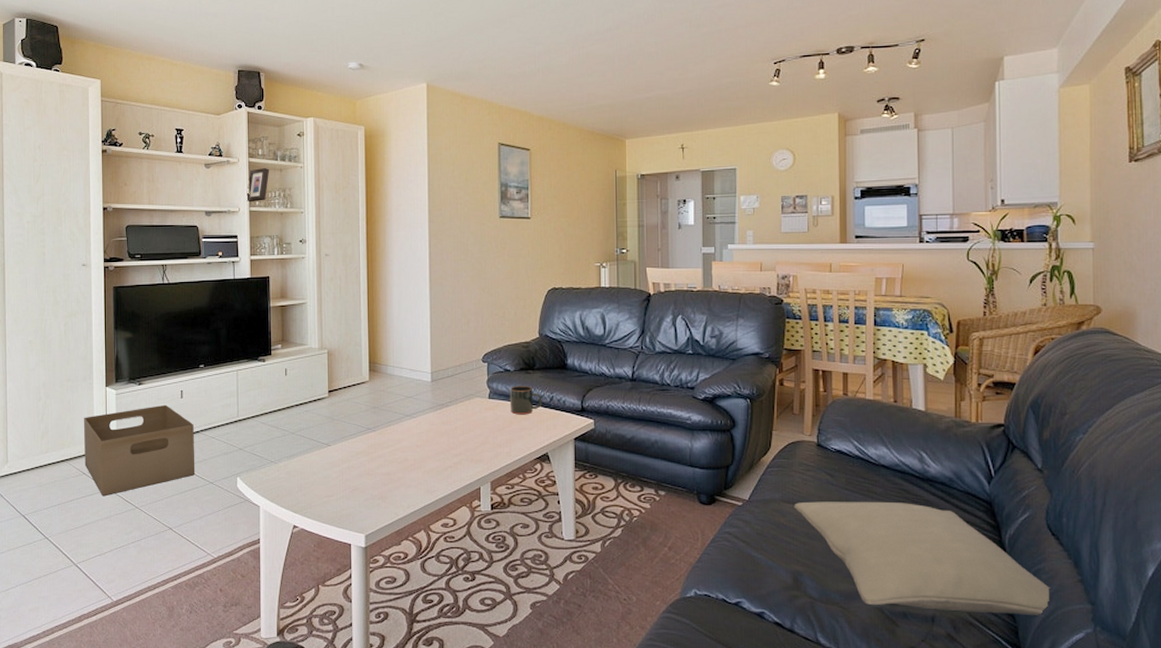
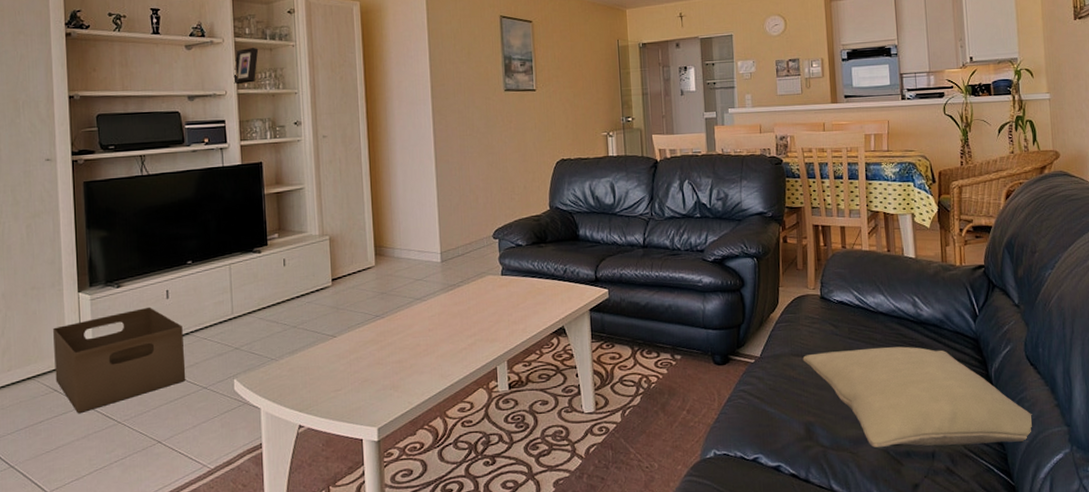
mug: present [509,386,542,415] -> none [522,260,556,290]

